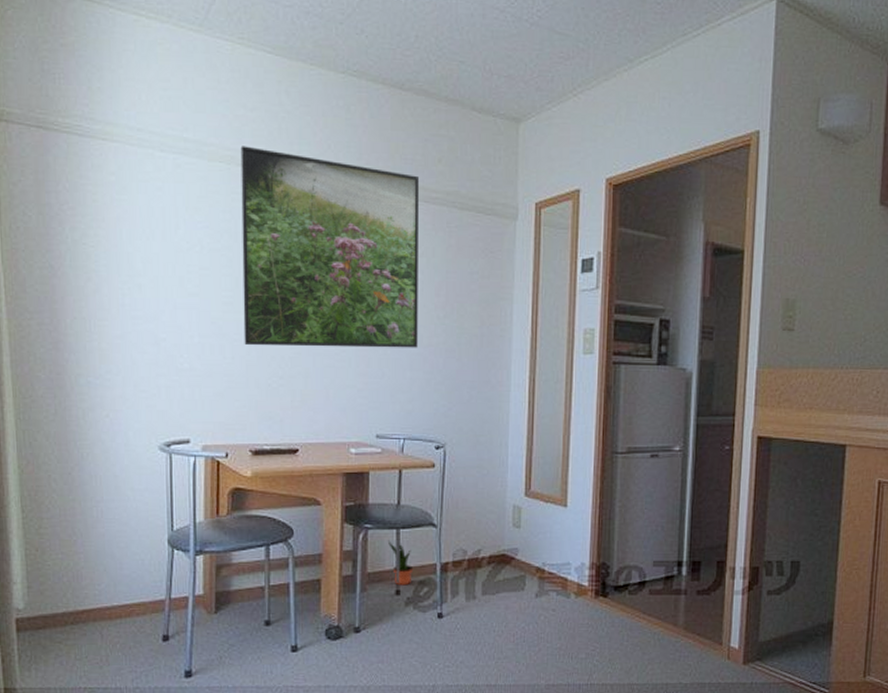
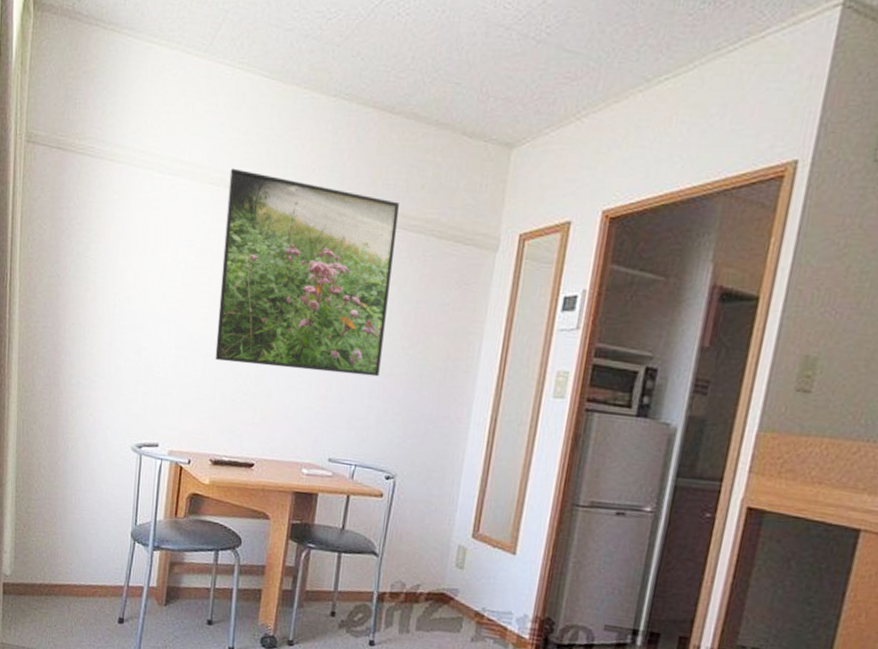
potted plant: present [388,540,414,586] -> none [329,562,351,609]

